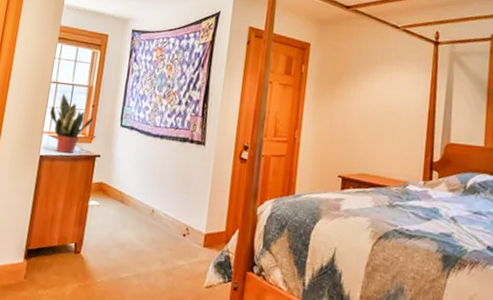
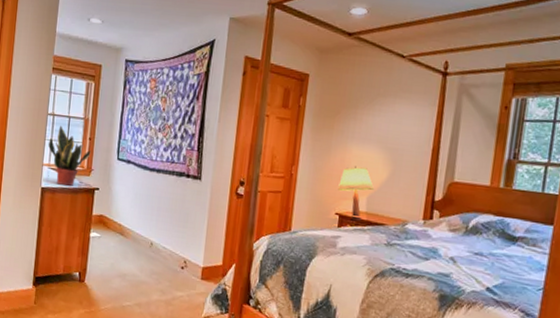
table lamp: none [340,129,375,184] -> present [338,165,374,222]

